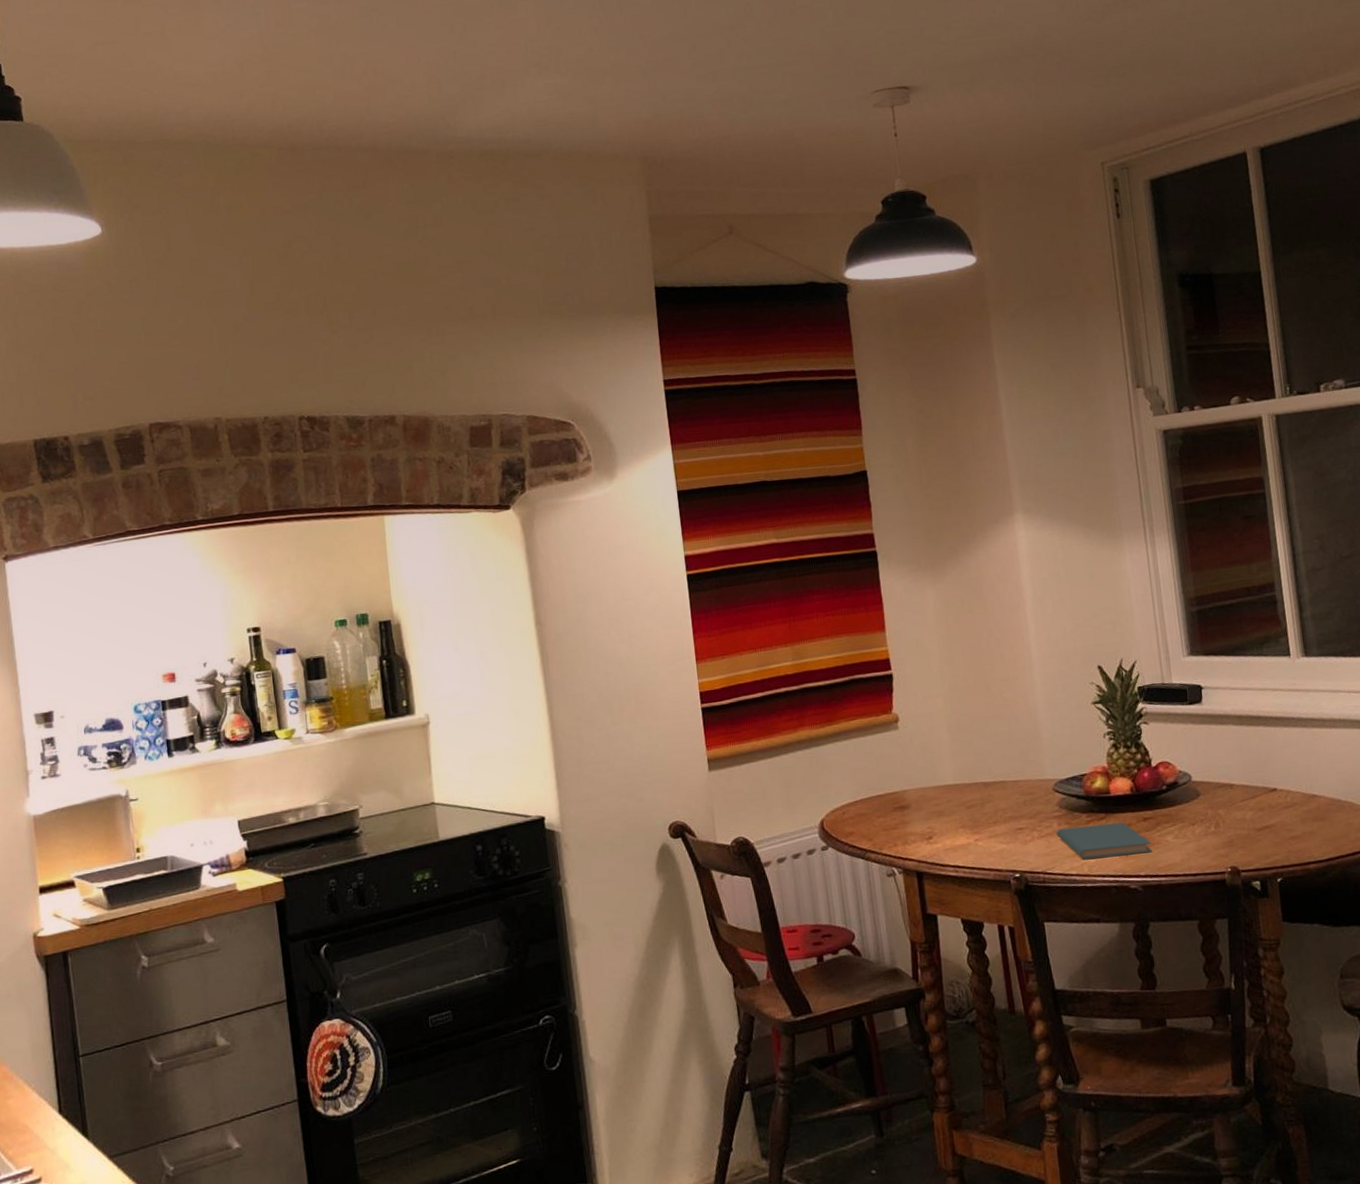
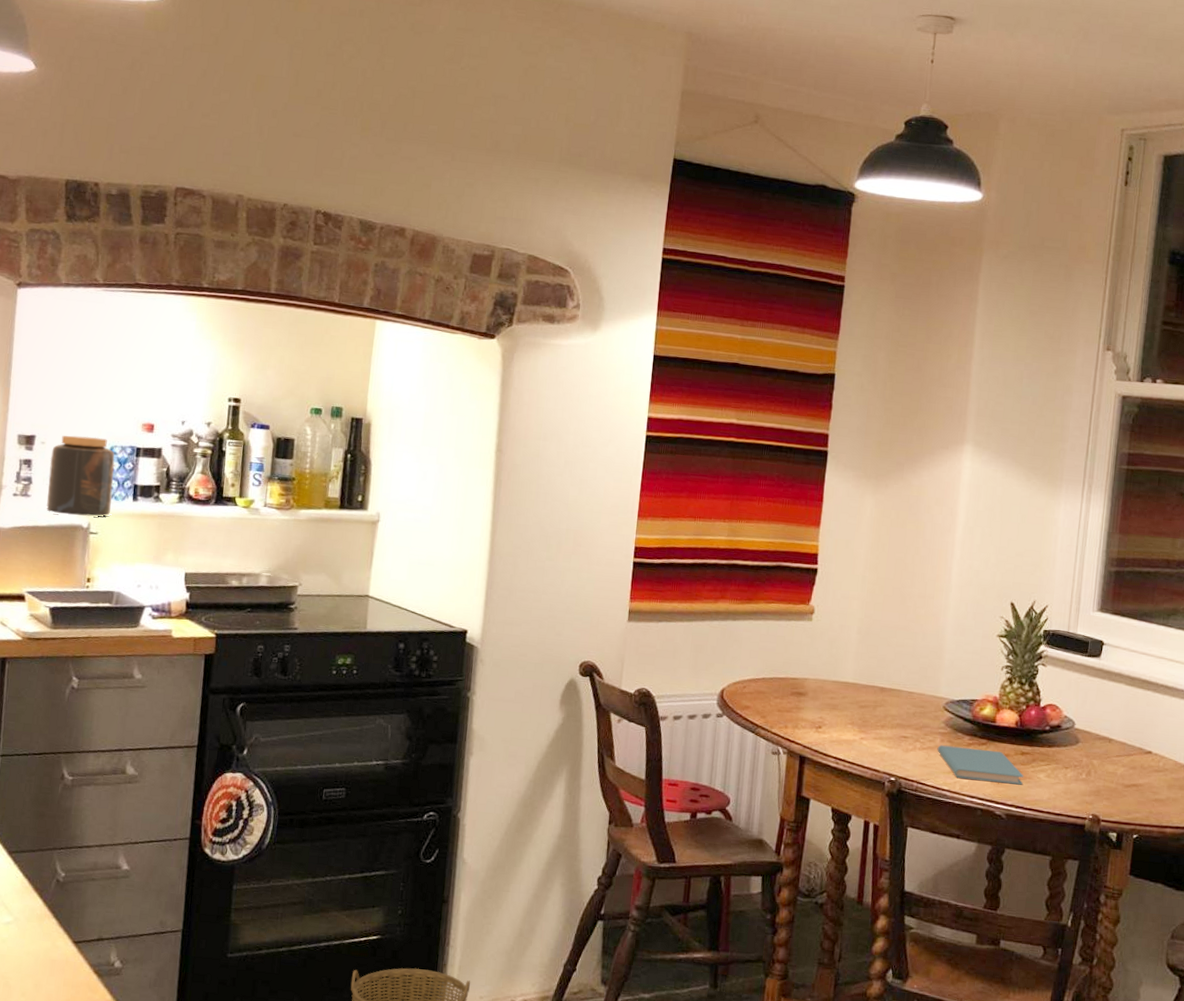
jar: none [73,699,147,788] -> present [46,435,115,517]

